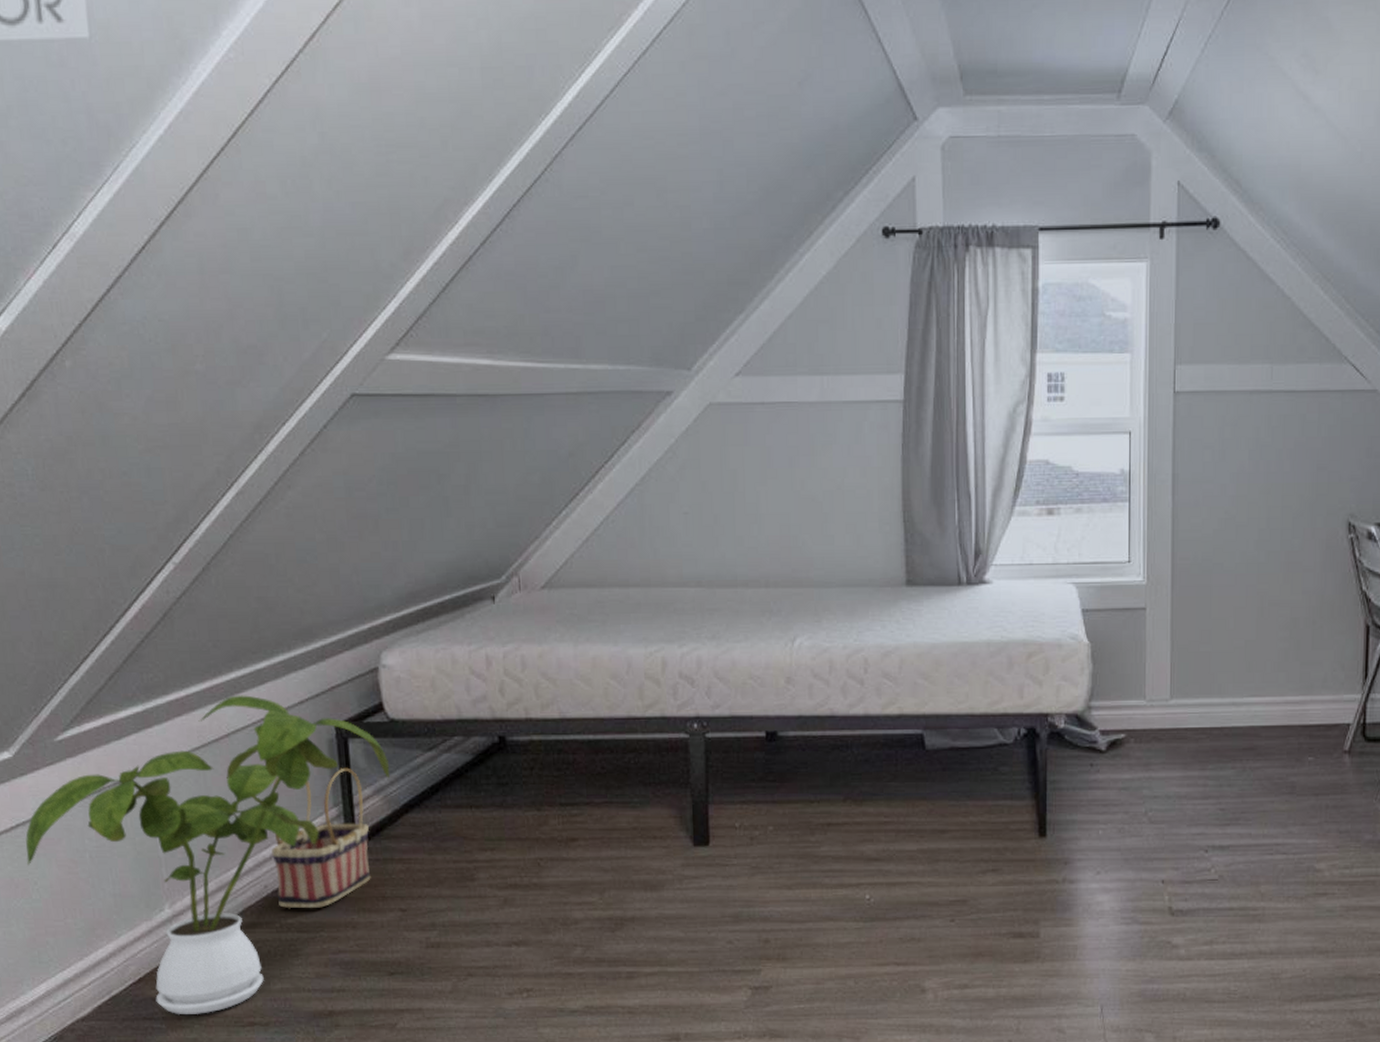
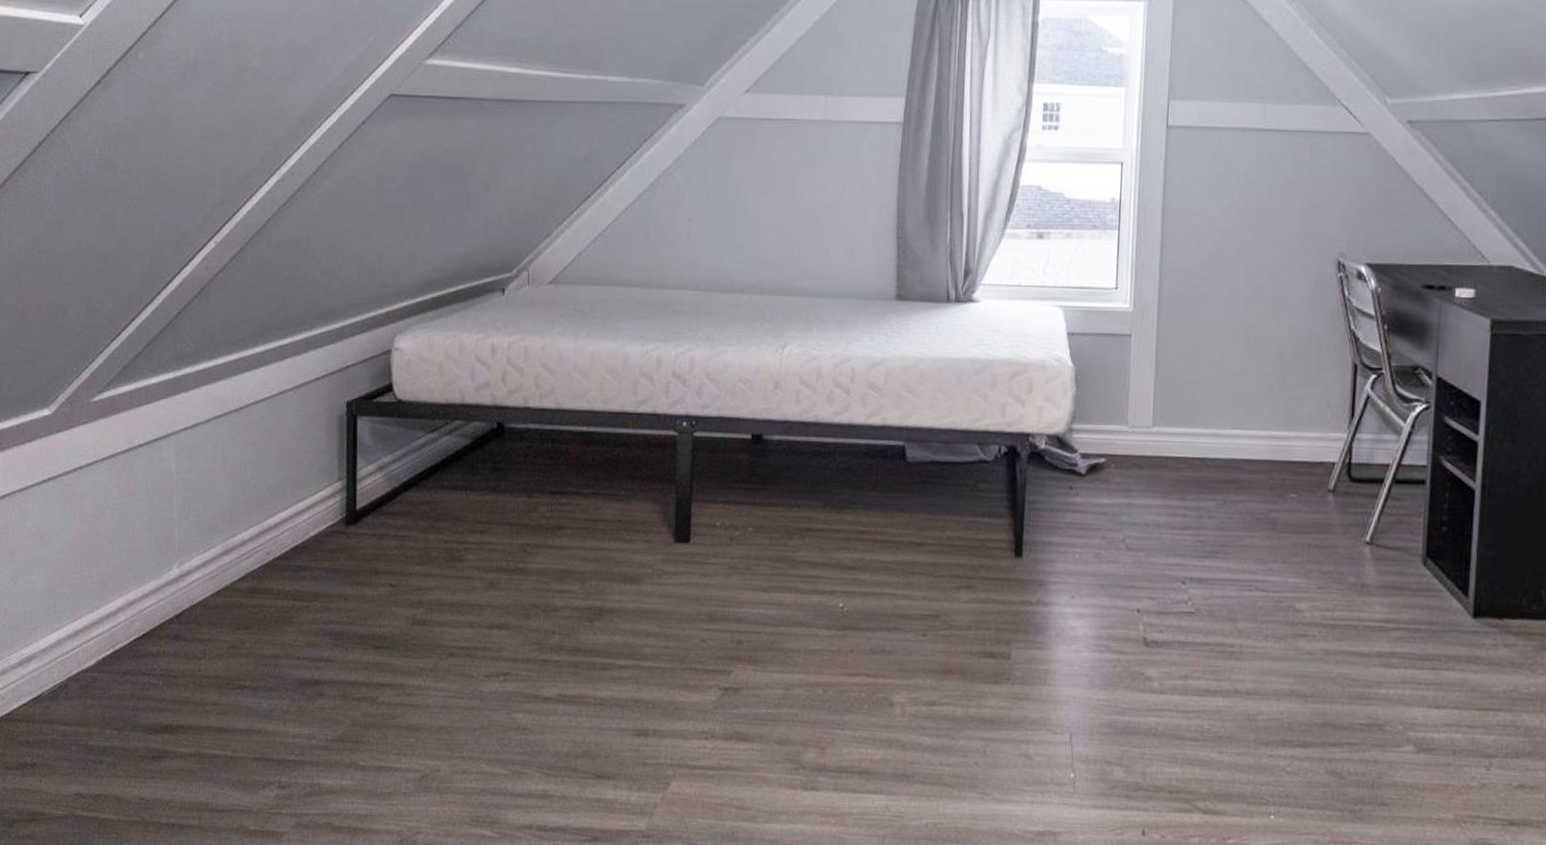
house plant: present [25,695,390,1014] -> none [54,368,394,674]
basket: present [271,767,371,909] -> none [277,443,369,578]

